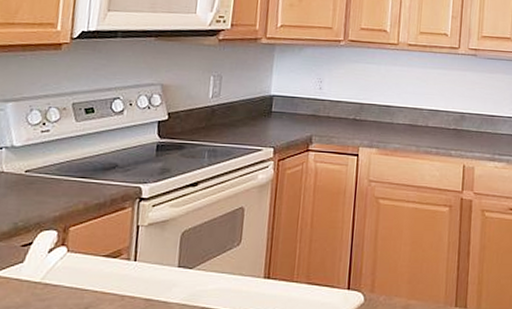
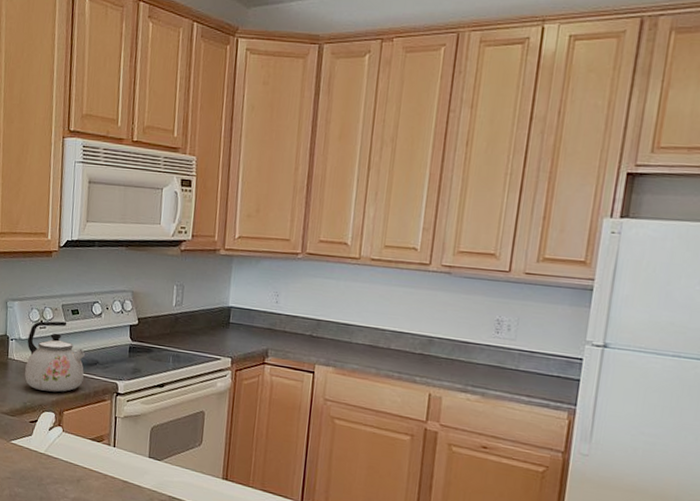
kettle: none [17,122,102,206] -> present [25,321,86,392]

